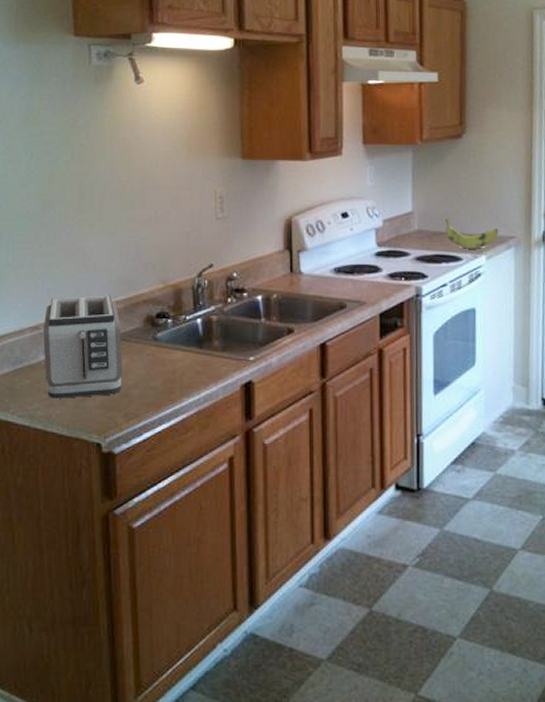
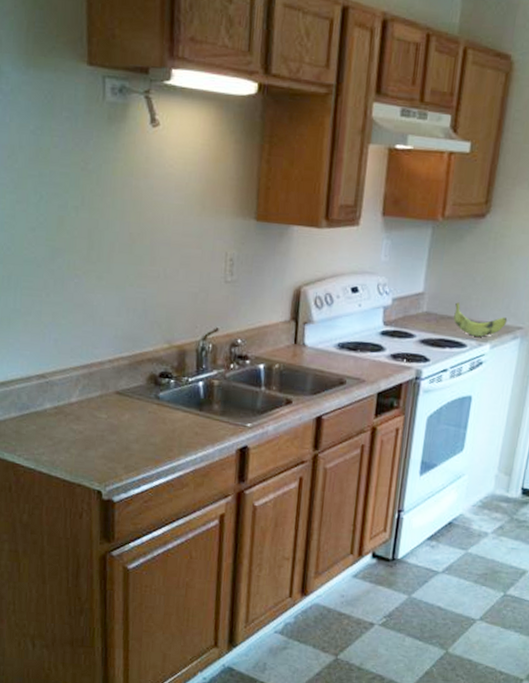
toaster: present [43,295,123,399] -> none [49,348,125,447]

